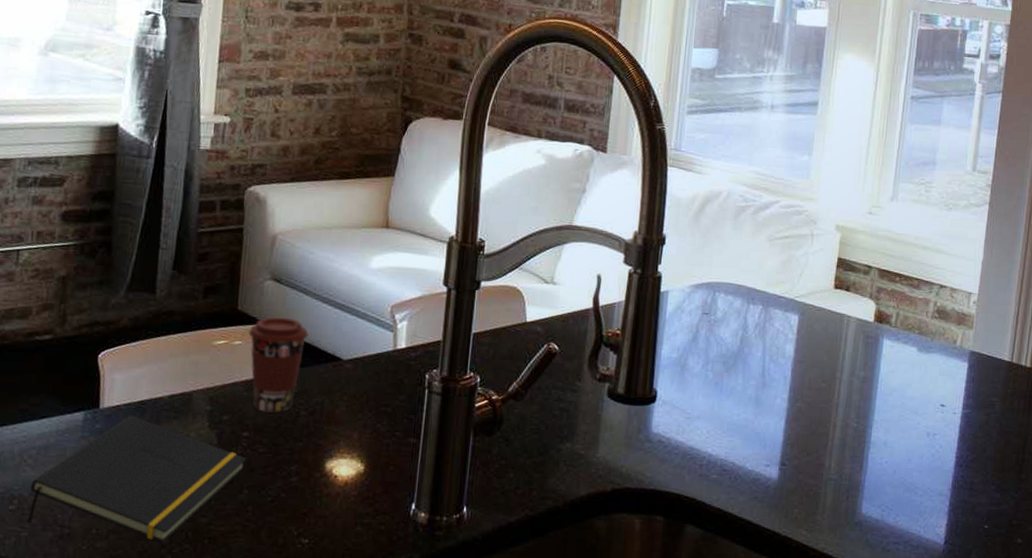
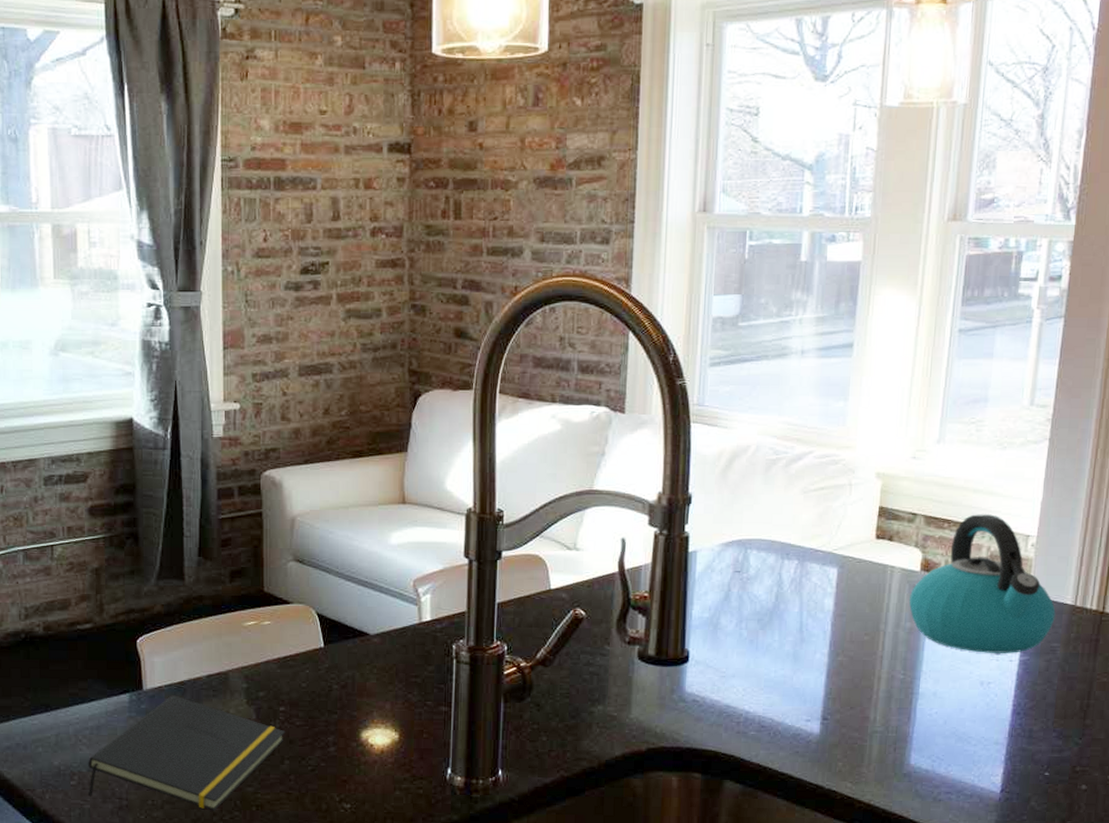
coffee cup: present [248,317,309,413] -> none [276,596,335,689]
kettle: none [863,270,995,406] -> present [908,514,1056,653]

